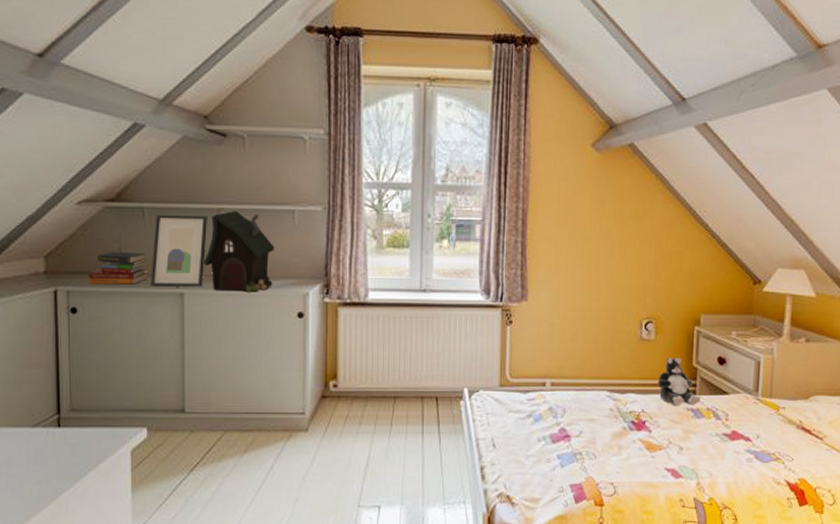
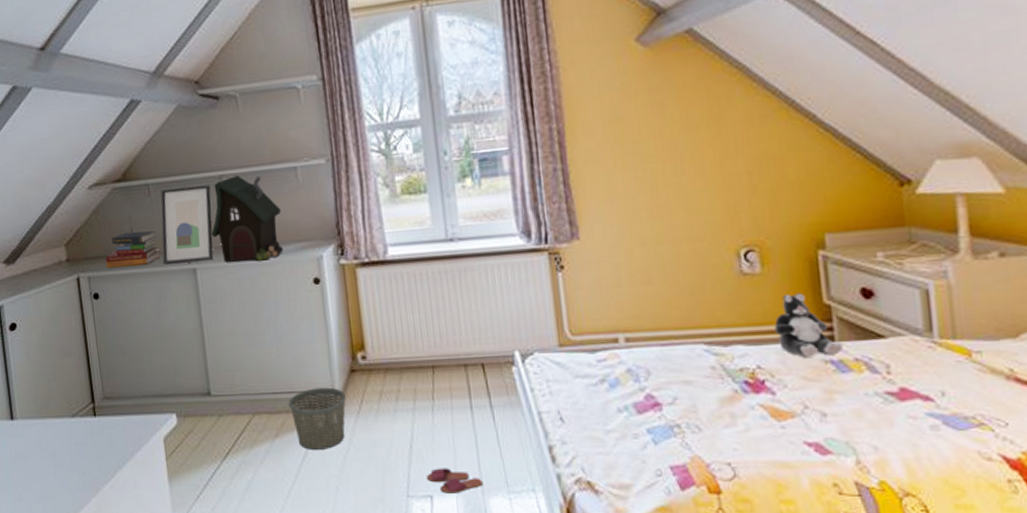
basket: none [260,410,316,465] -> present [288,387,347,450]
slippers: none [378,483,424,504] -> present [427,468,483,494]

